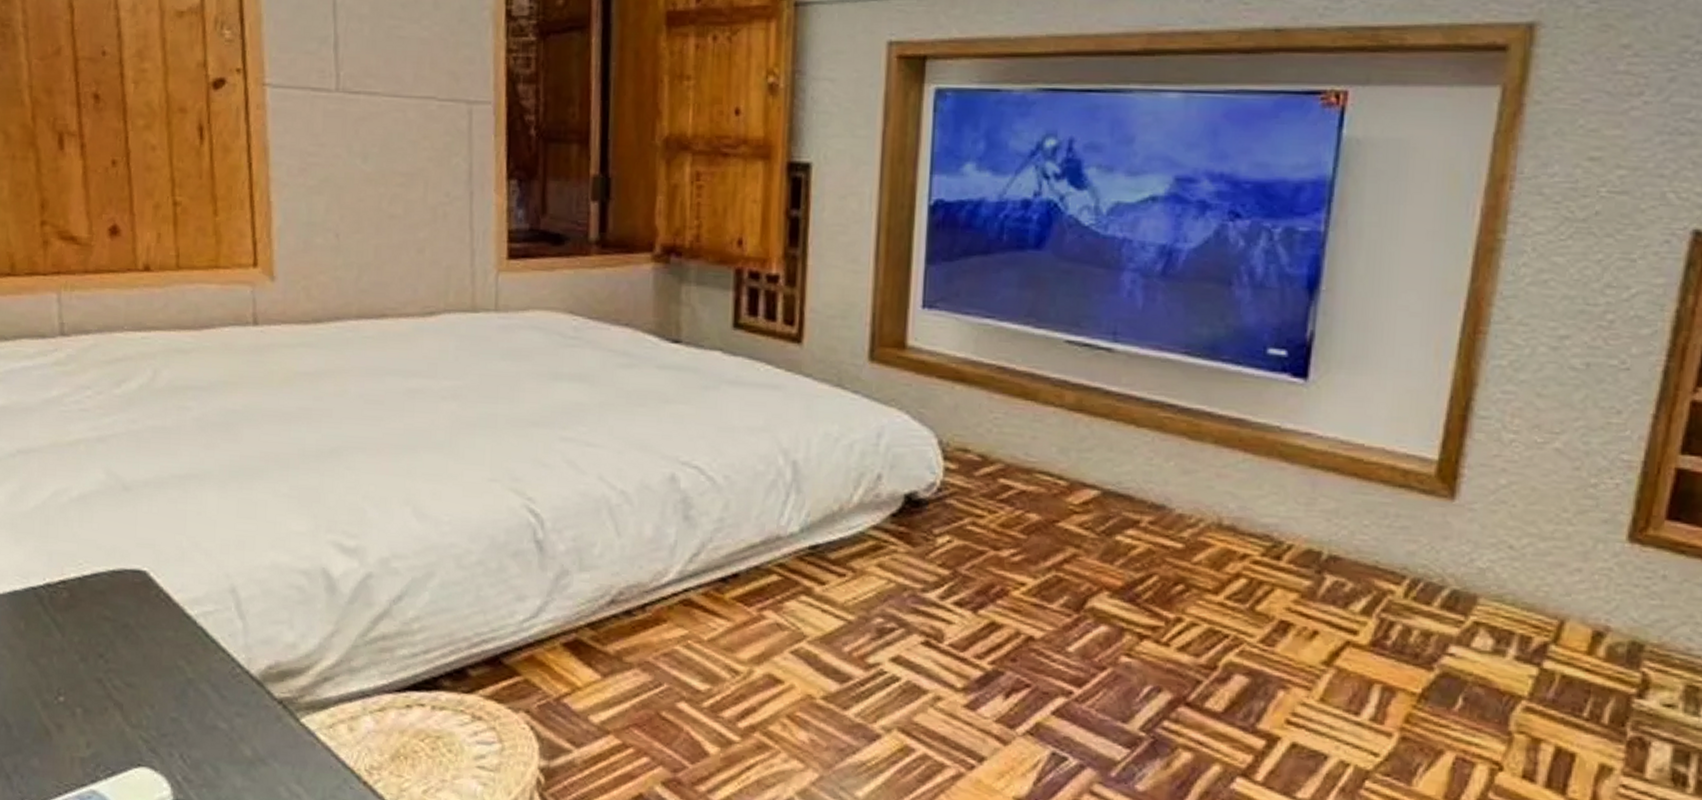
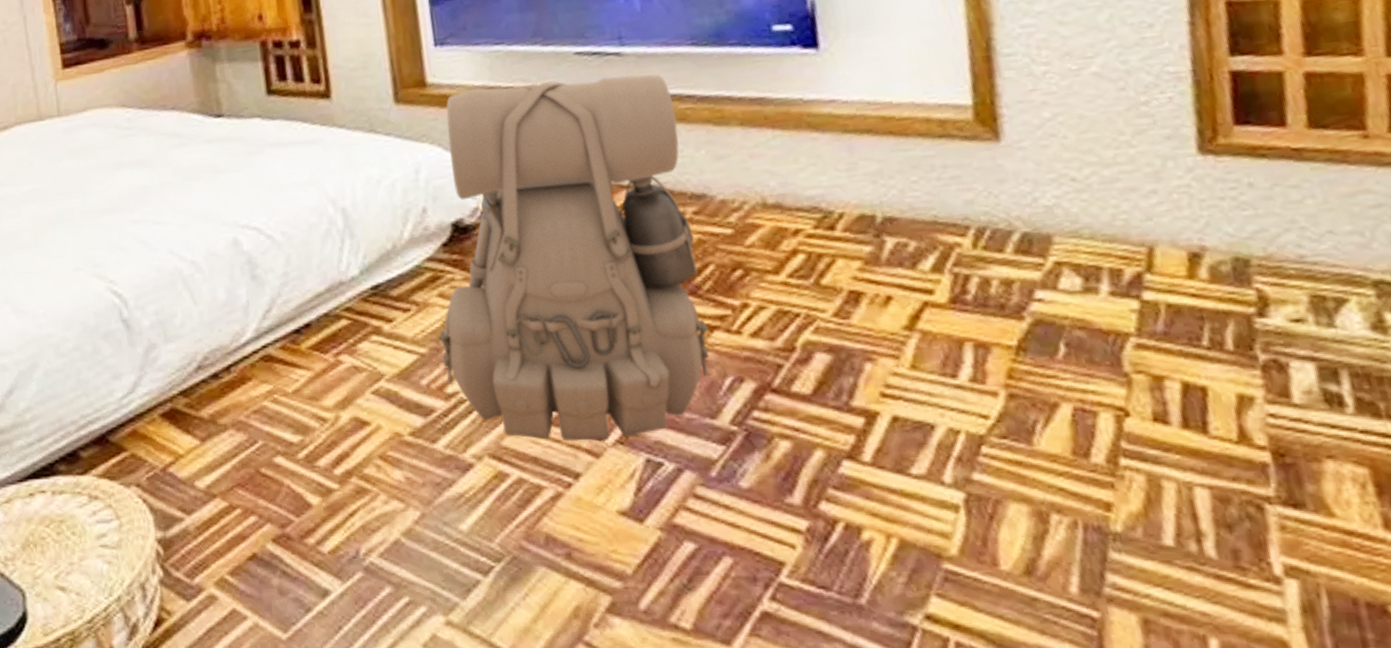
backpack: none [869,359,1155,729] -> present [438,74,710,440]

